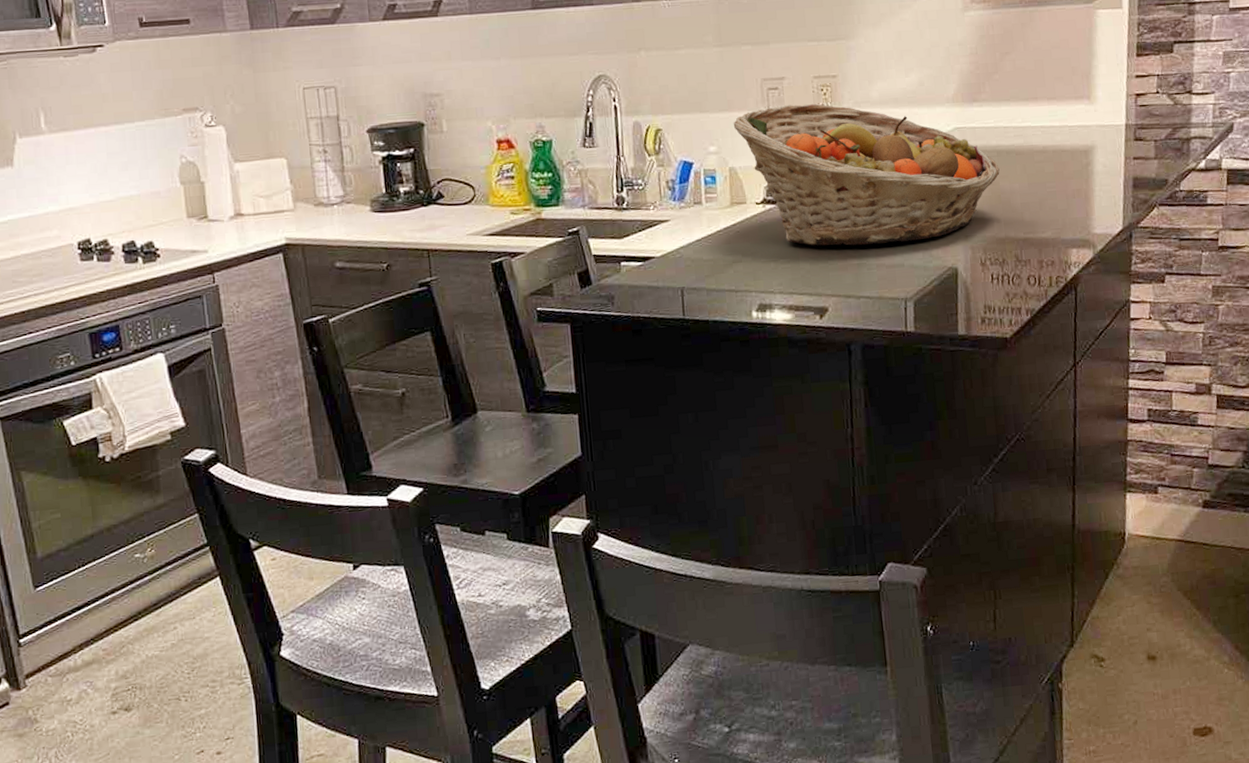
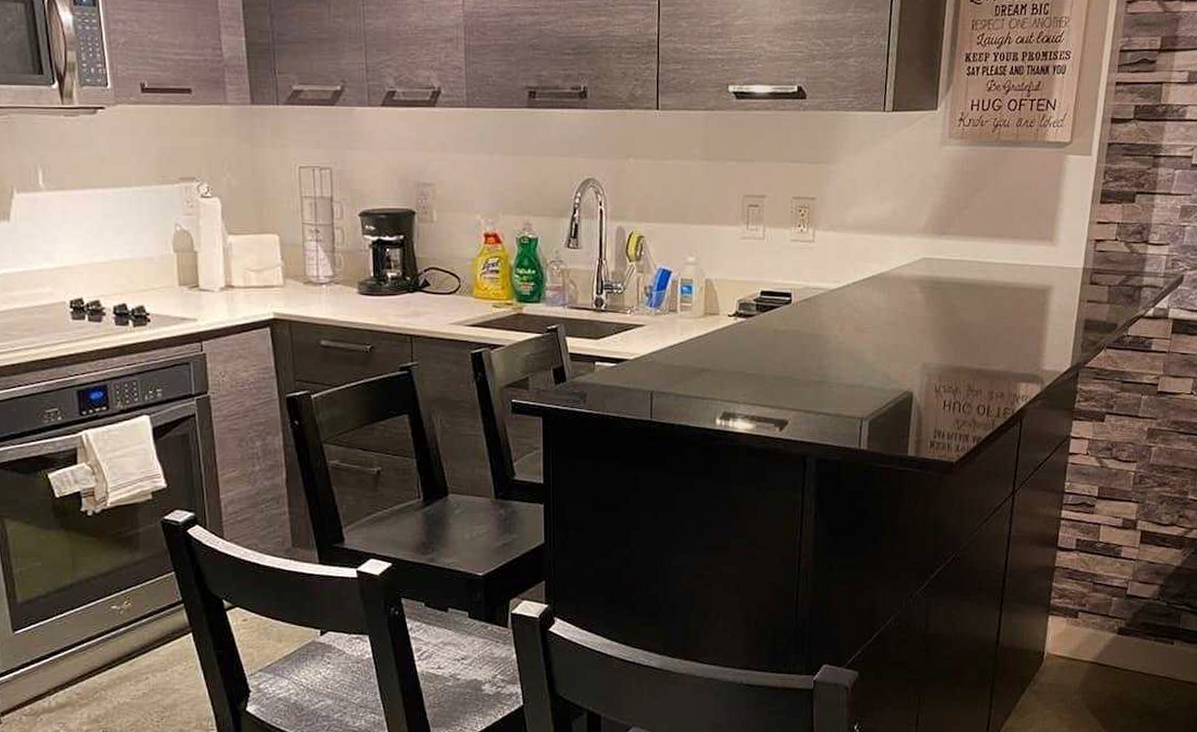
fruit basket: present [733,103,1000,246] -> none [713,223,961,363]

